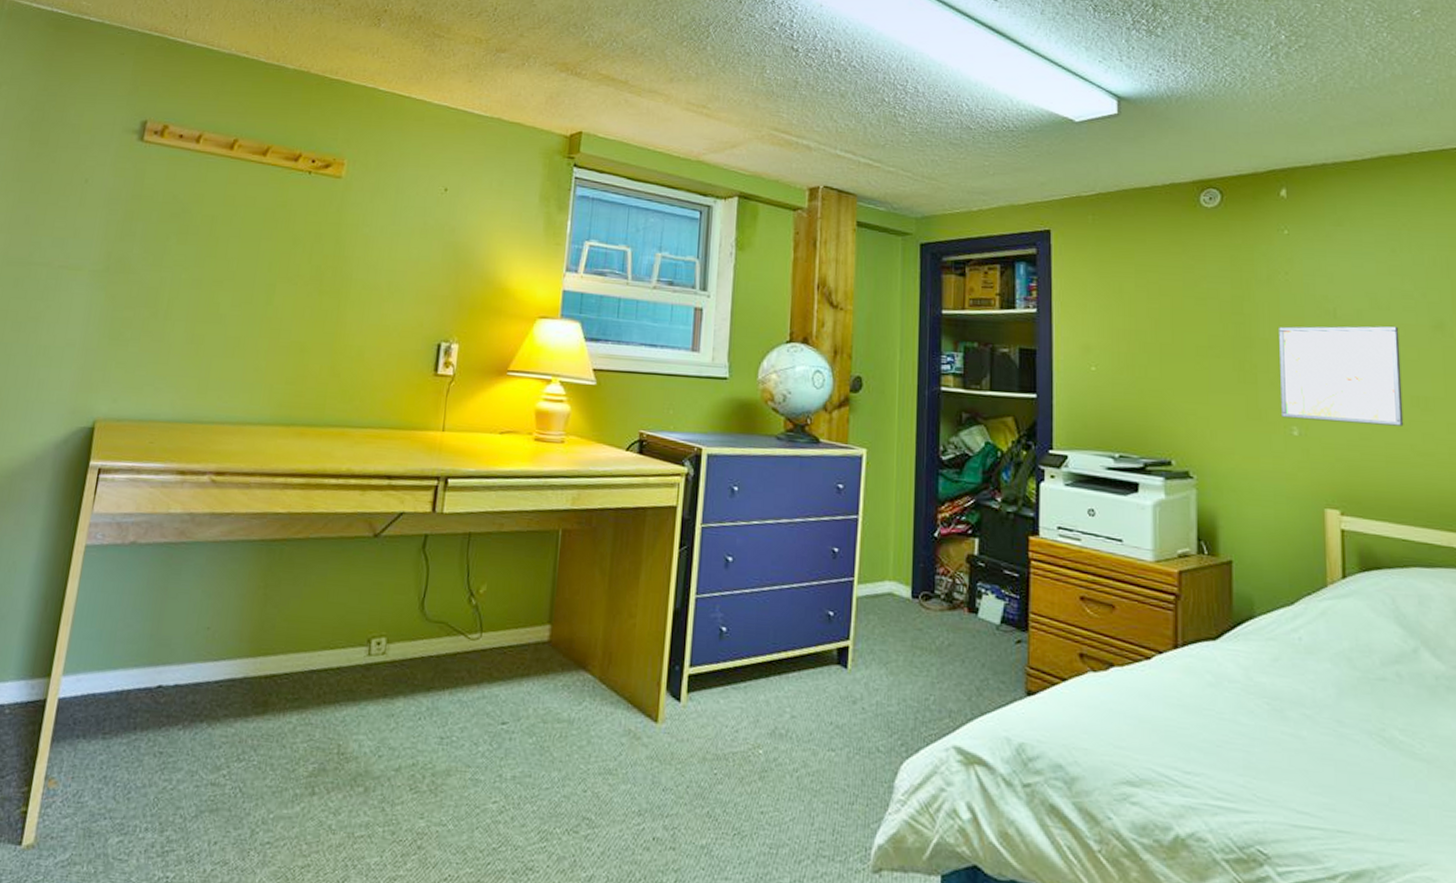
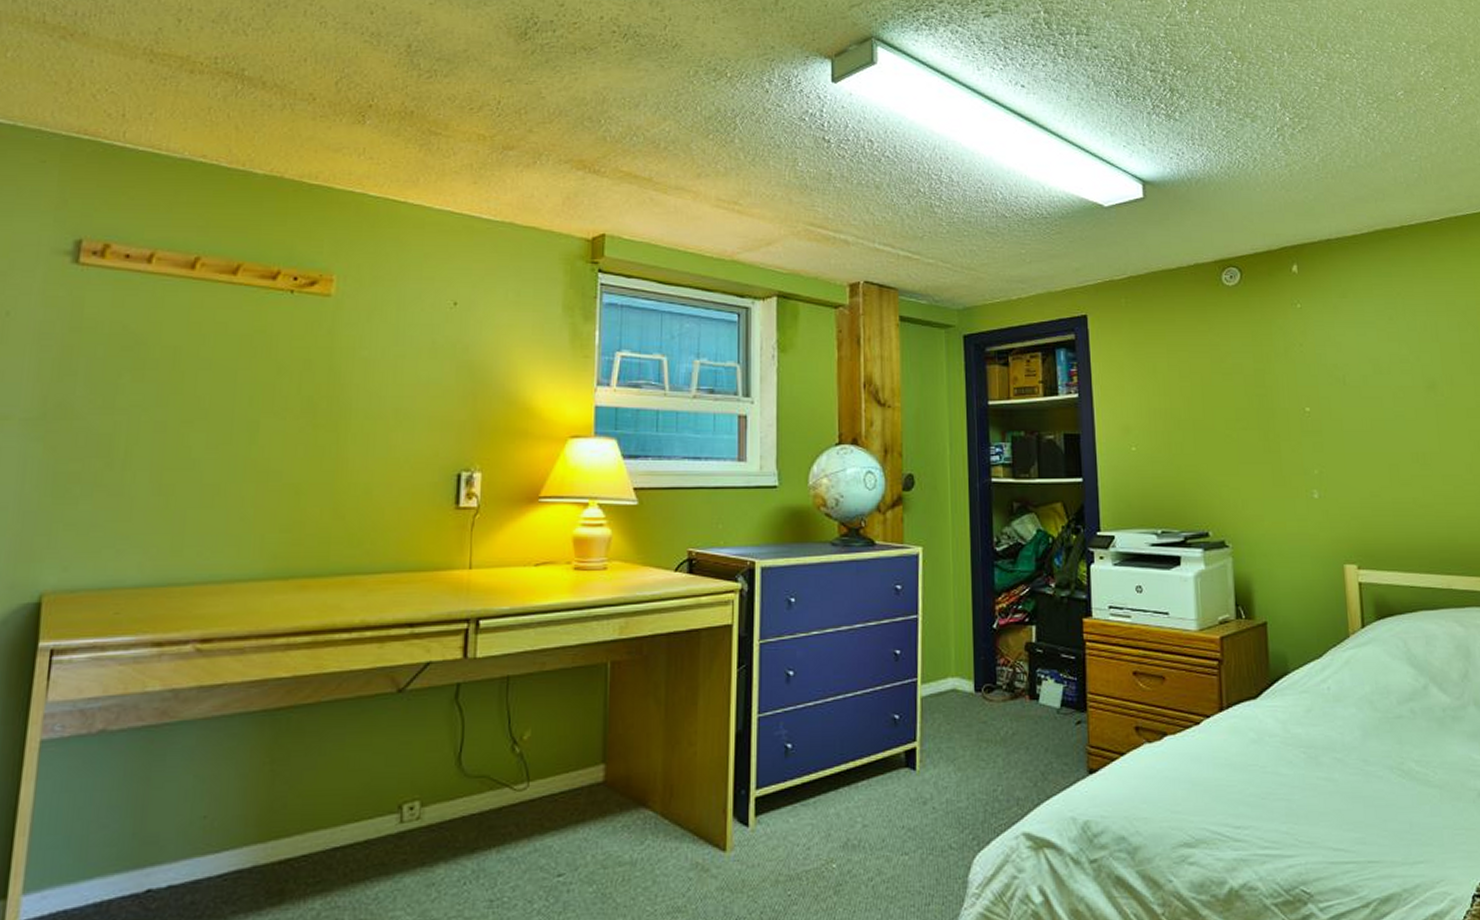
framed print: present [1279,326,1404,426] -> none [1297,388,1407,483]

